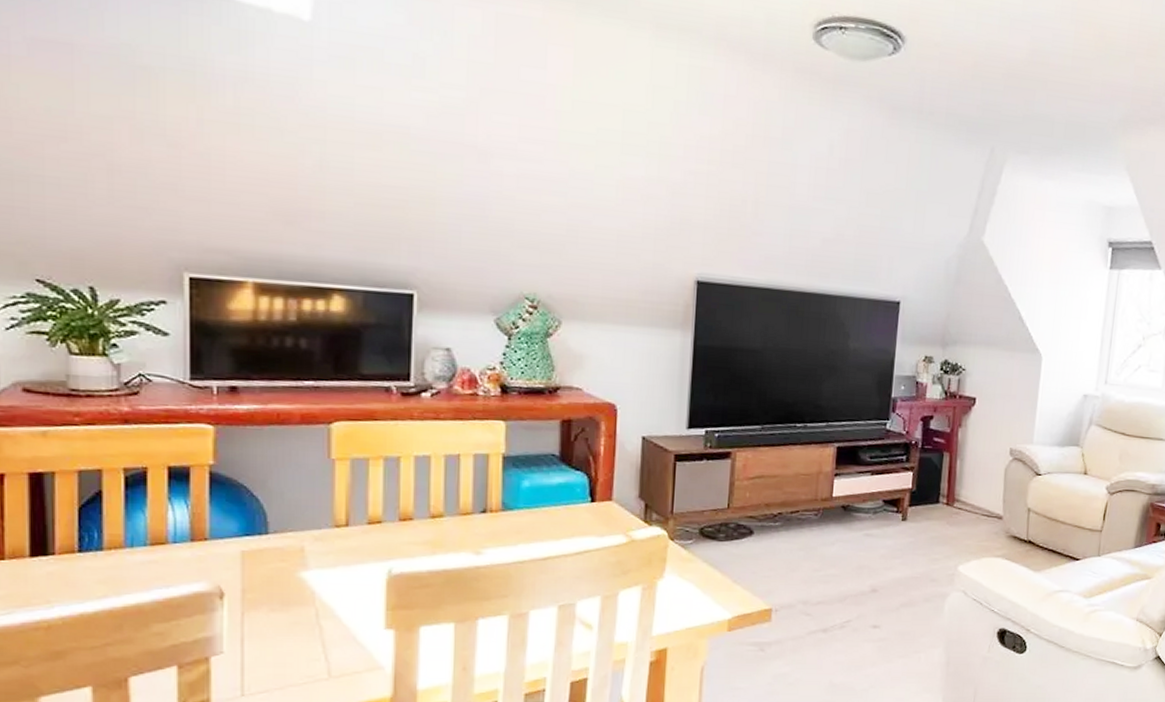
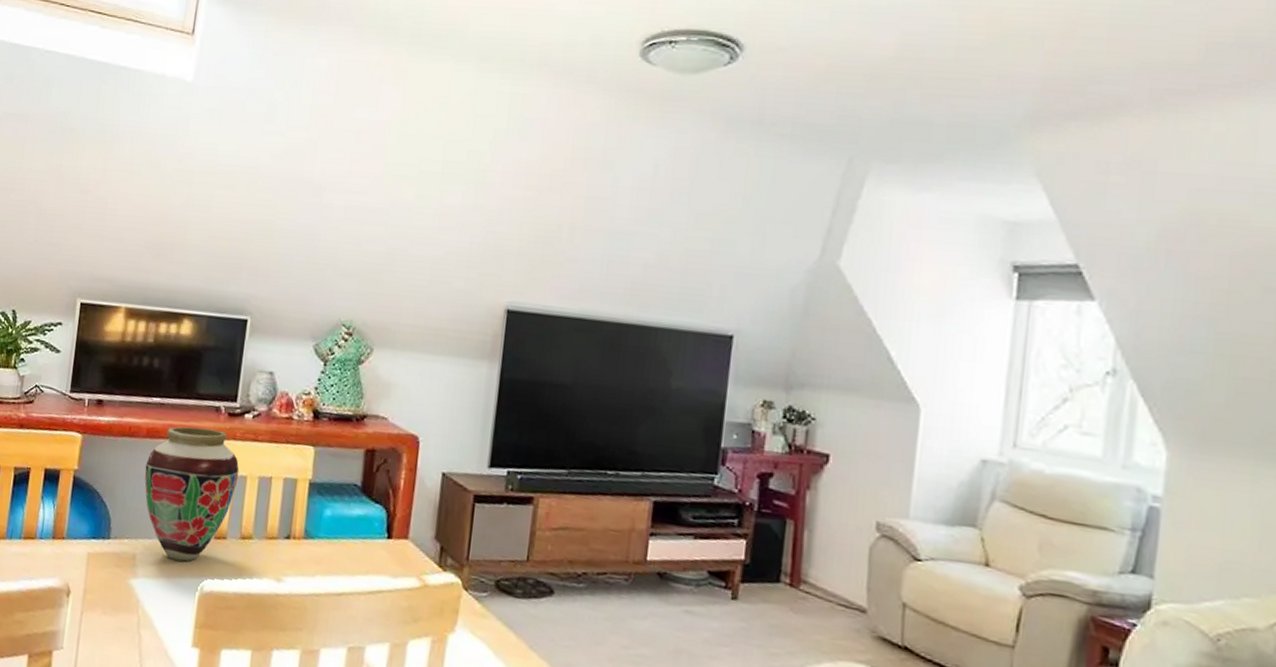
vase: none [304,409,421,547] -> present [144,426,240,562]

